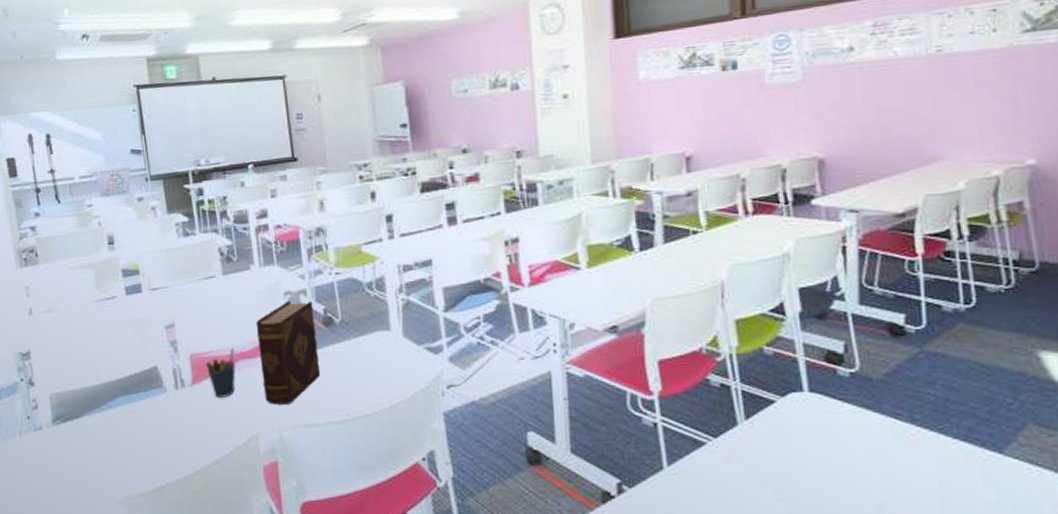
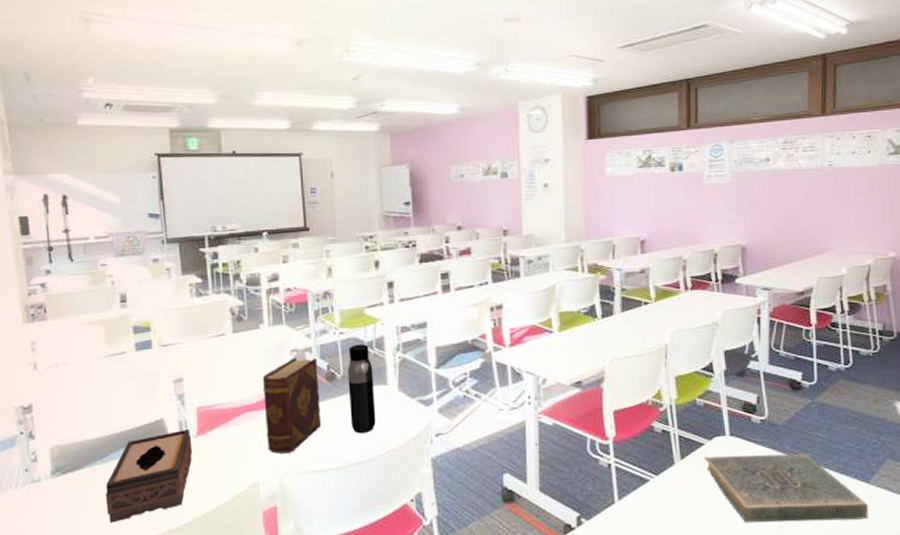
tissue box: none [104,377,188,473] -> present [105,428,192,523]
pen holder: present [205,348,236,398] -> none [211,401,241,448]
water bottle: none [346,285,380,384] -> present [348,344,376,434]
book: none [774,415,1003,499] -> present [703,454,869,522]

